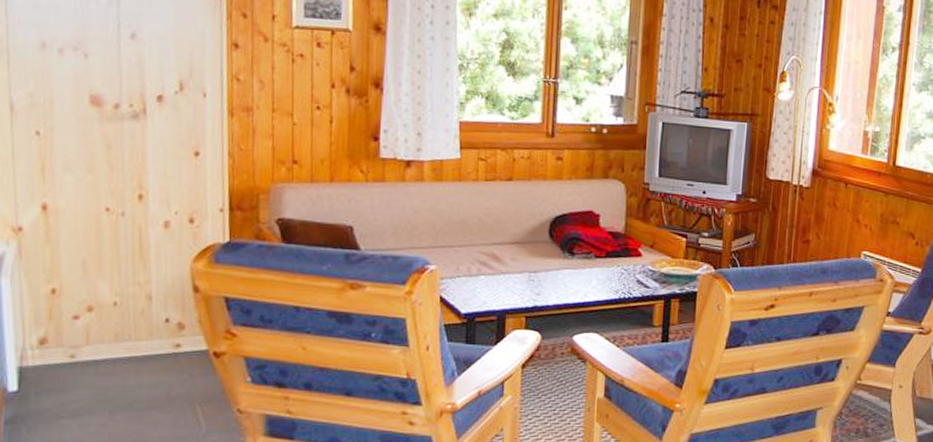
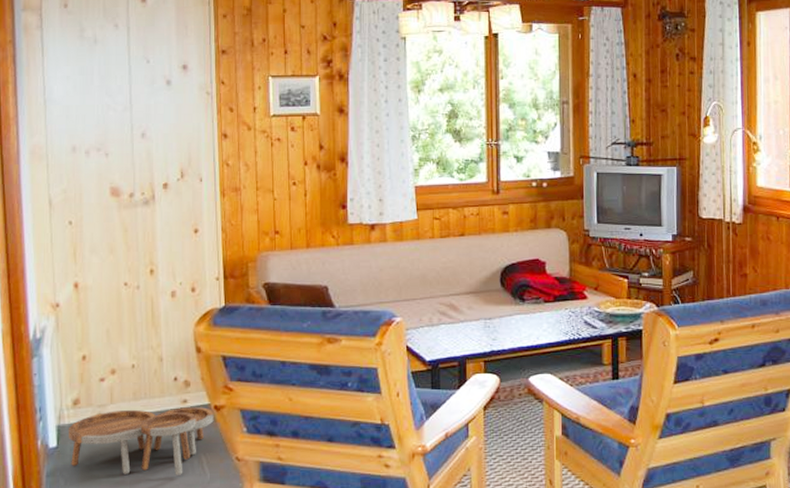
nesting tables: none [32,352,213,427] -> present [68,407,214,475]

